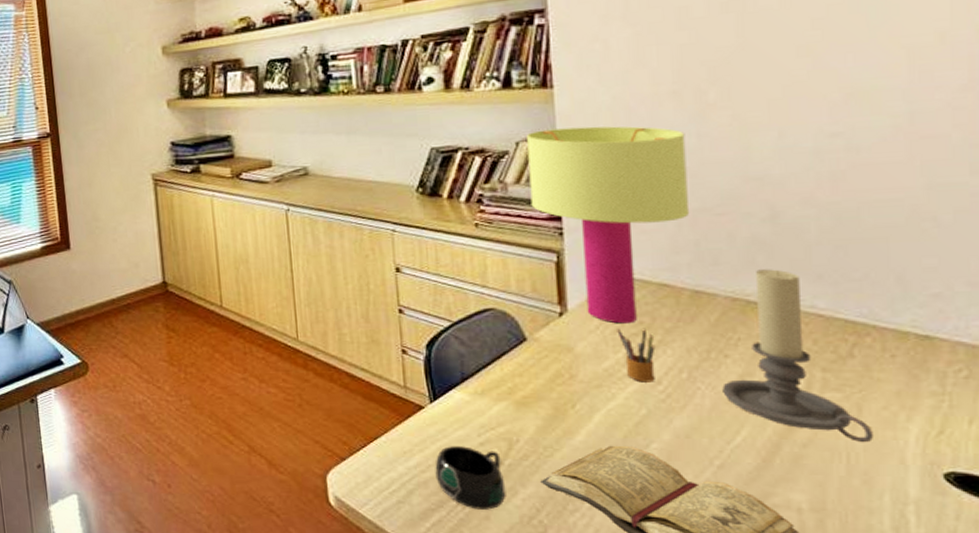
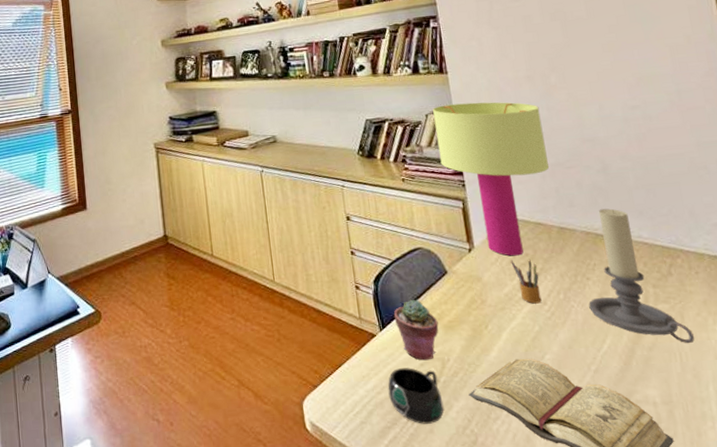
potted succulent: none [449,369,509,440] -> present [393,299,439,361]

